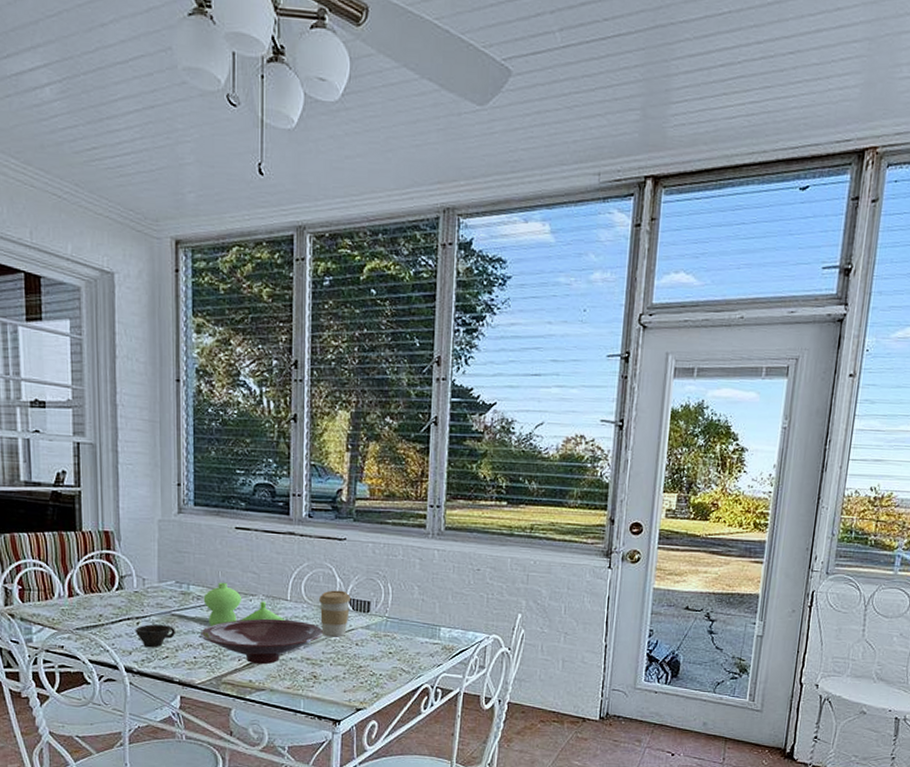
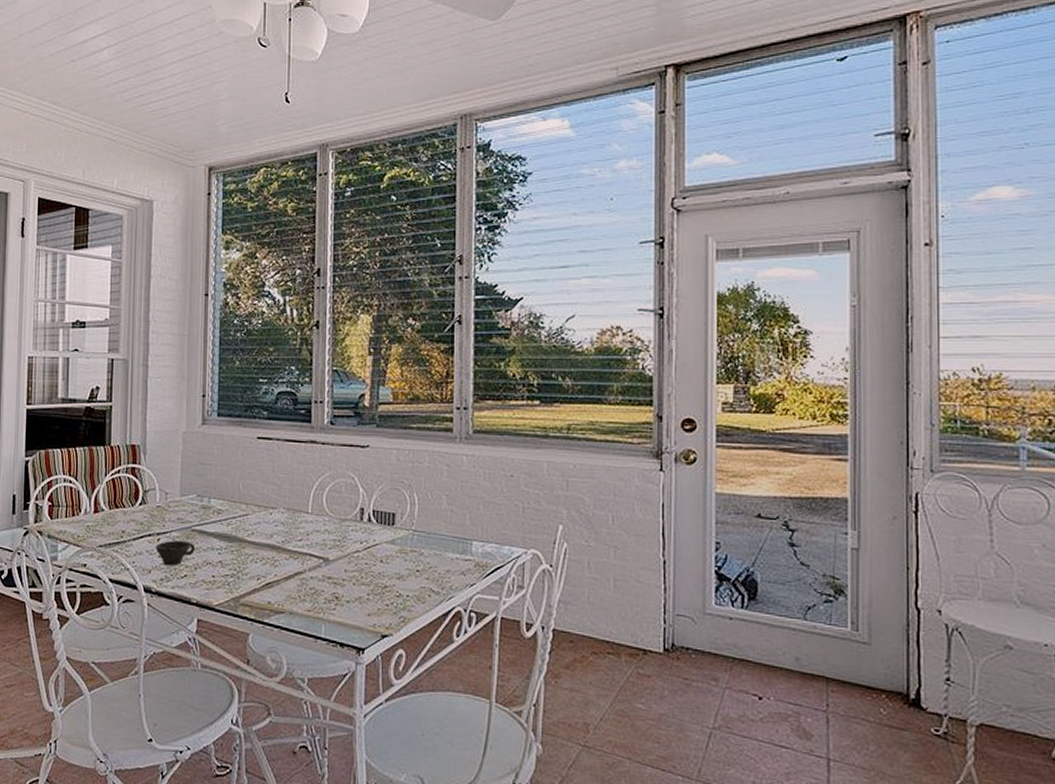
bowl: present [199,618,324,665] -> none [219,533,346,584]
vase: present [203,582,285,626] -> none [224,494,306,542]
coffee cup: present [319,590,351,637] -> none [341,501,375,553]

